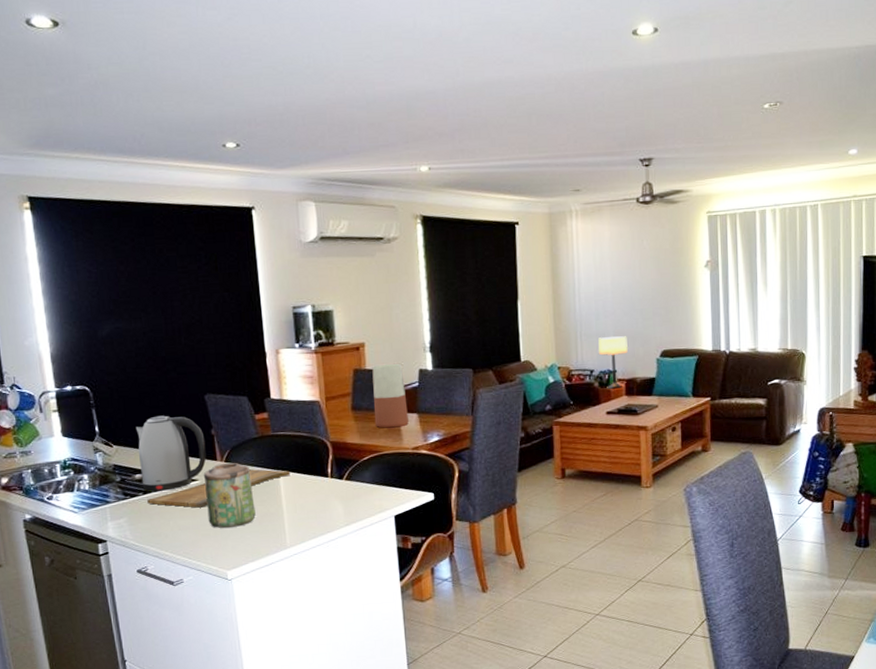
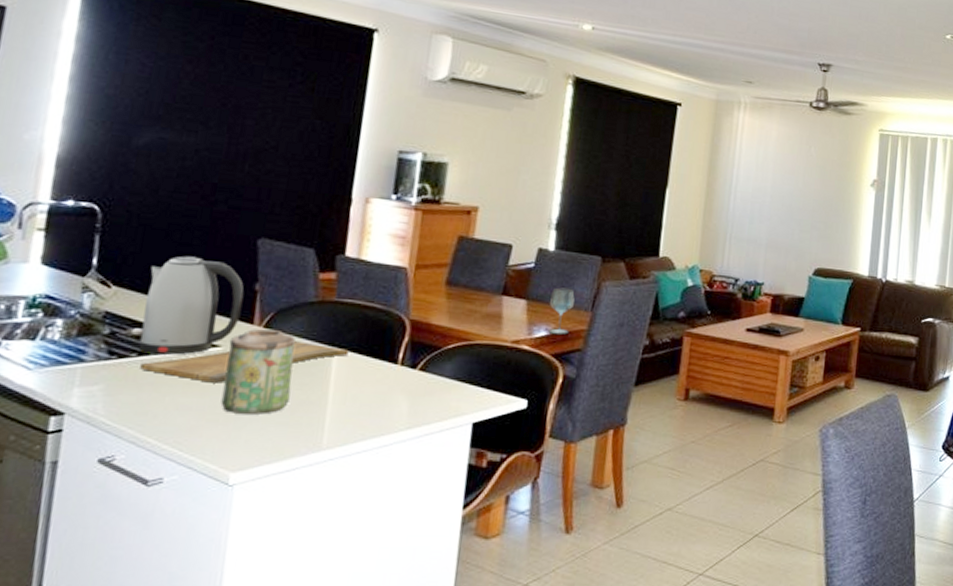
vase: present [372,364,409,429] -> none [471,236,519,314]
wine glass: none [436,399,458,438] -> present [548,287,575,335]
table lamp: present [598,336,628,390] -> none [746,243,780,305]

